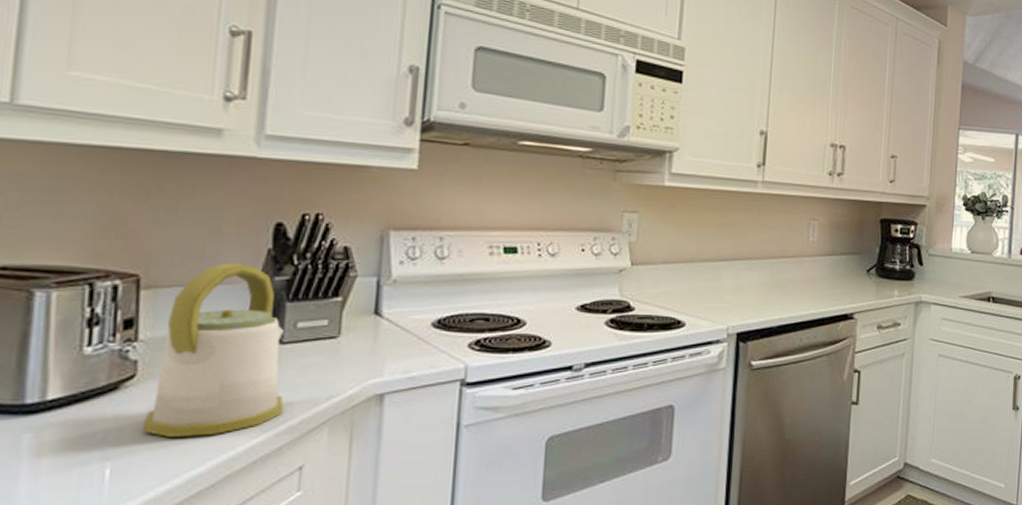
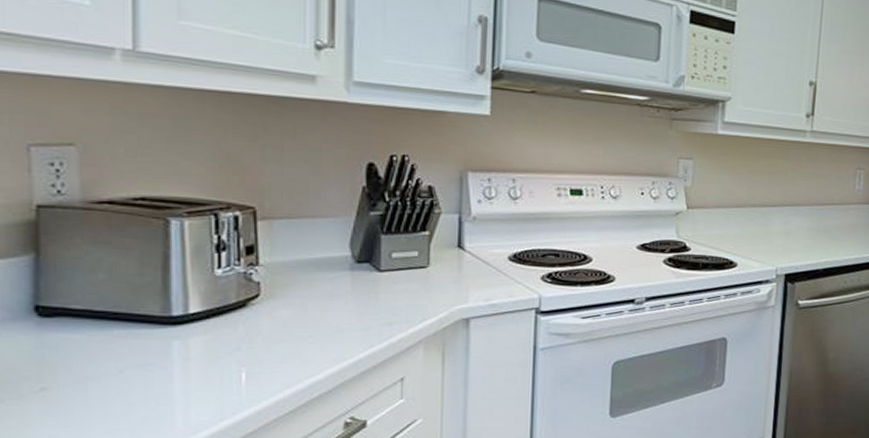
kettle: present [142,262,284,437] -> none [269,198,385,349]

